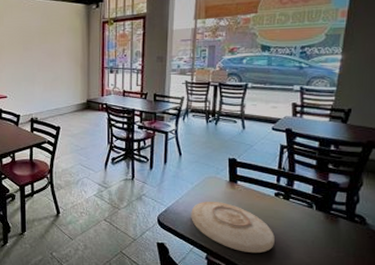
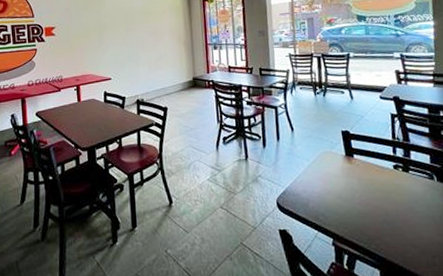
plate: present [191,201,275,253] -> none [310,178,402,234]

